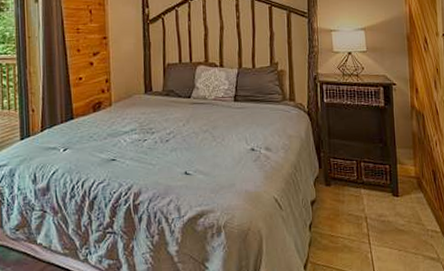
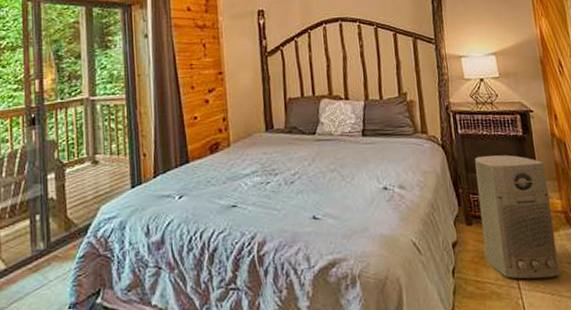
air purifier: none [338,123,408,236] -> present [475,155,560,279]

